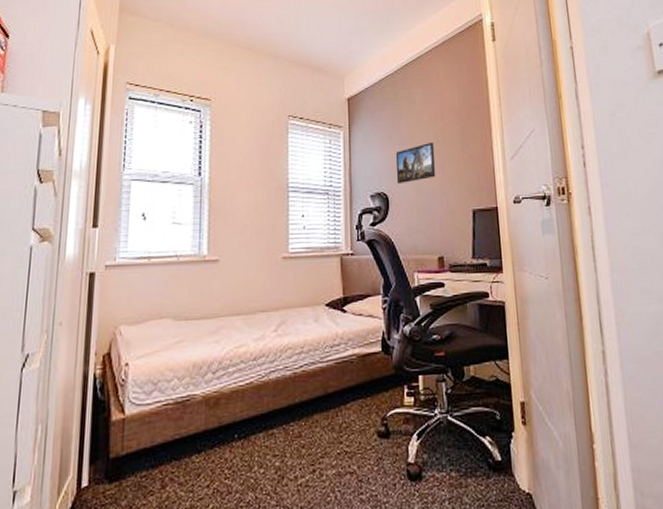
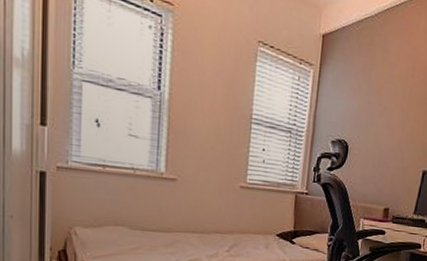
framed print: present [395,142,436,185] -> none [358,98,401,135]

